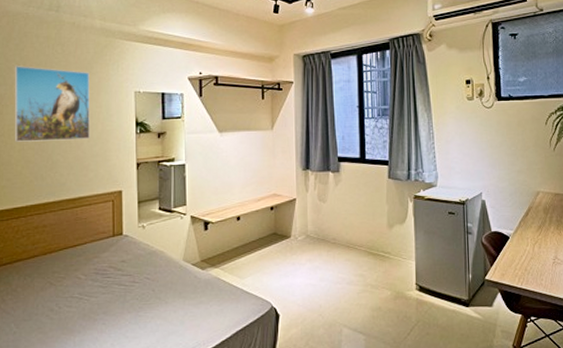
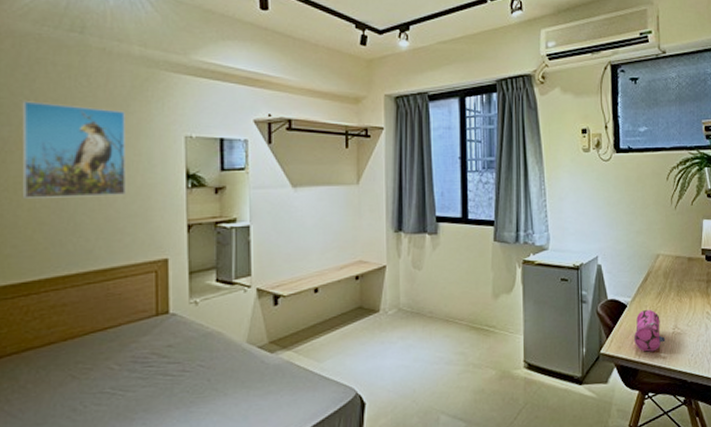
pencil case: none [517,242,546,280] -> present [634,310,666,352]

